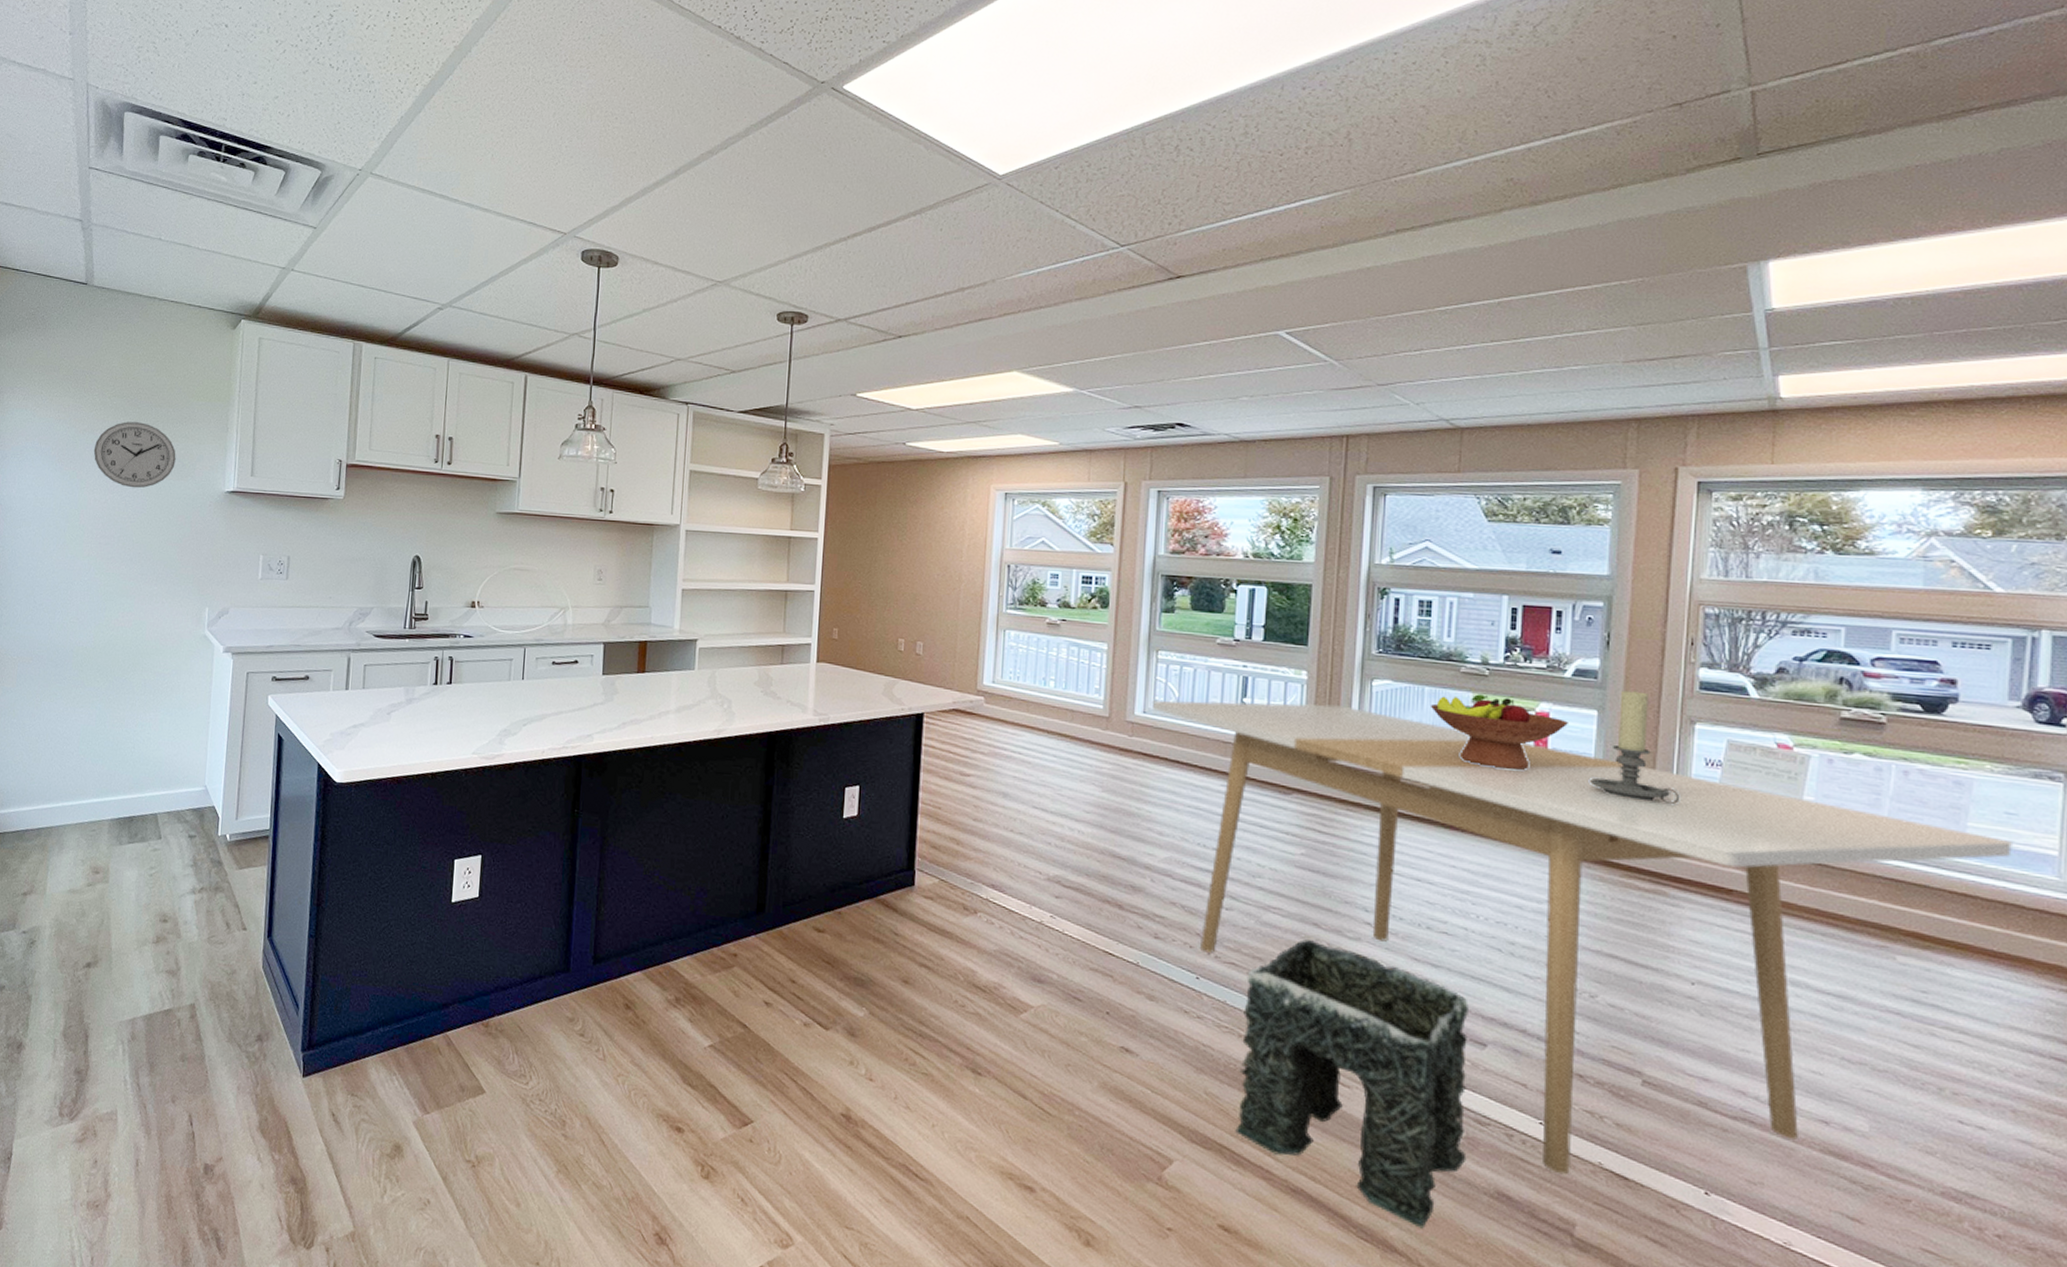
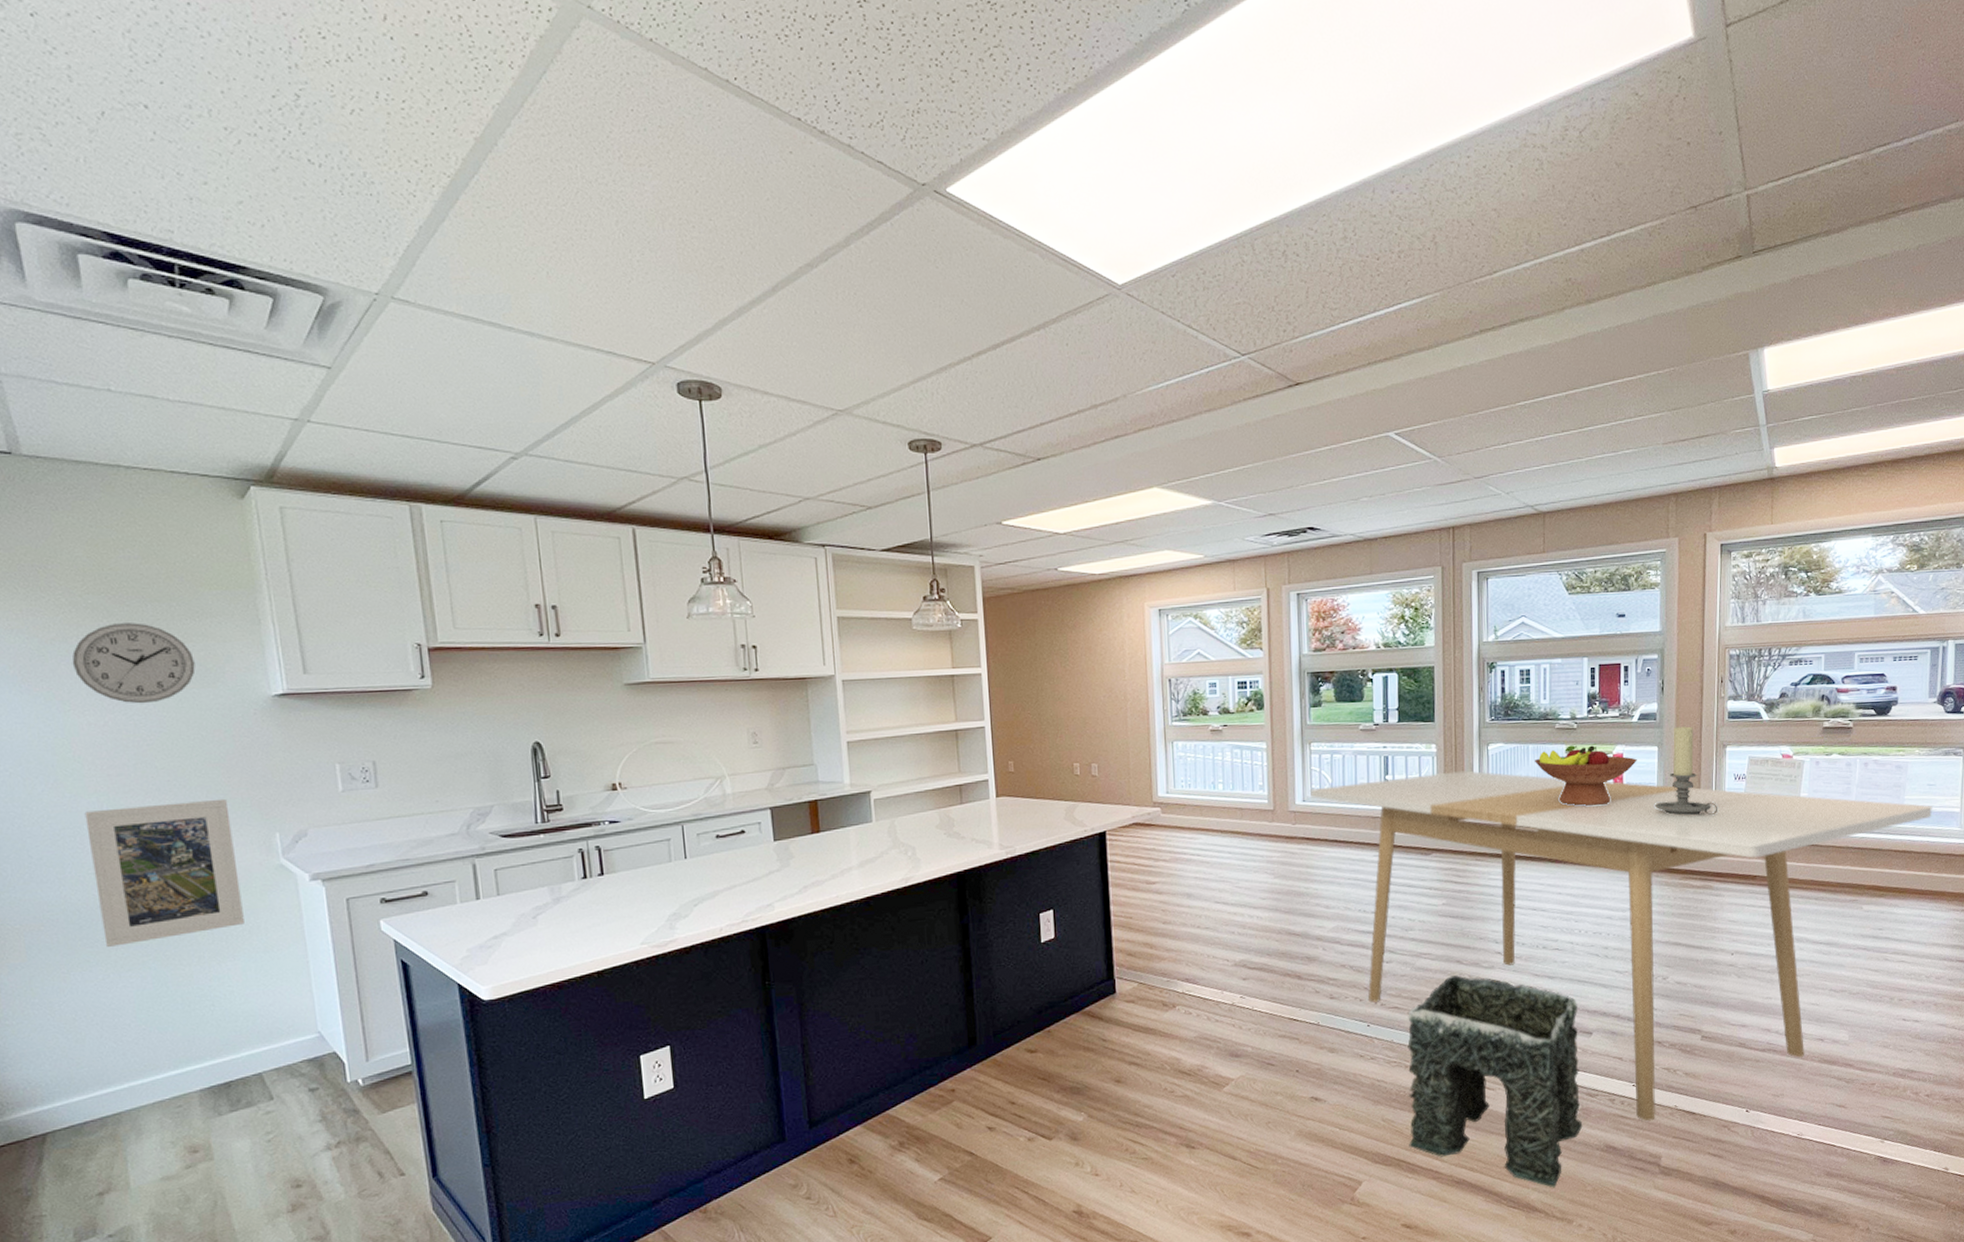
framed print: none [70,570,177,686] -> present [84,798,245,947]

